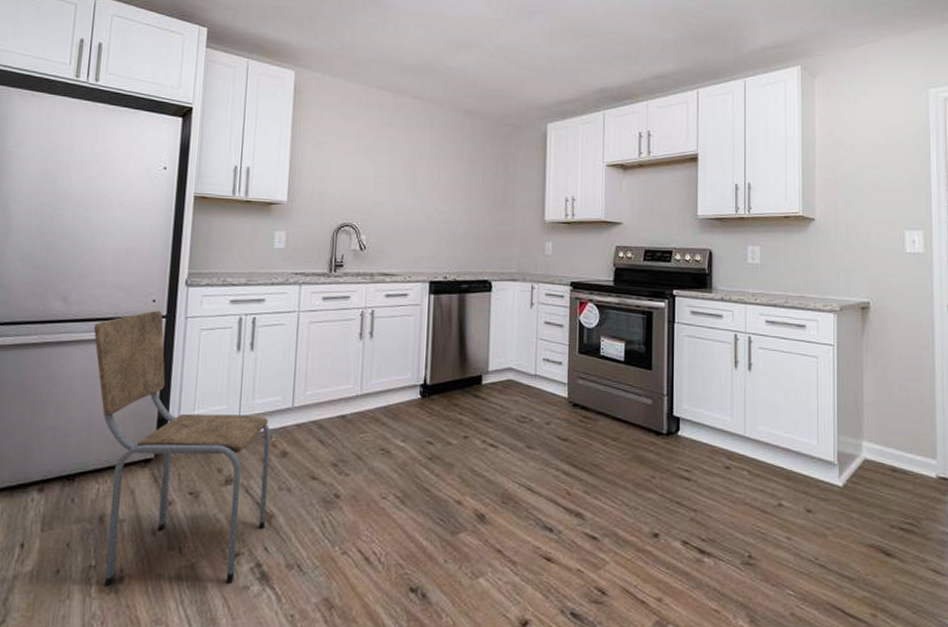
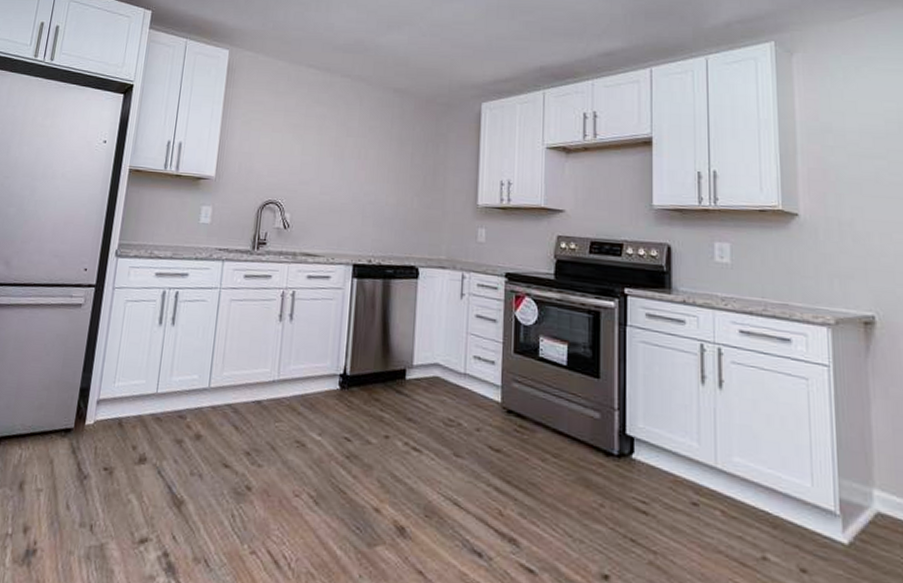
dining chair: present [94,310,272,586] -> none [19,279,187,571]

